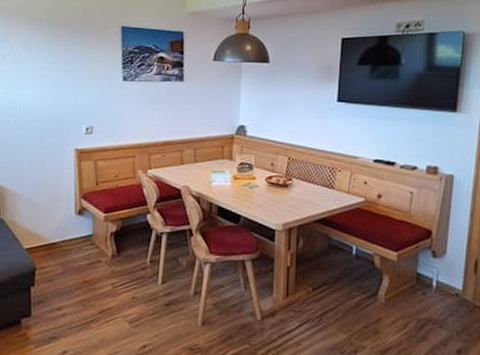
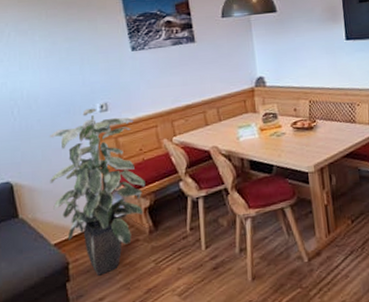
indoor plant: none [30,128,116,287] -> present [50,108,146,276]

